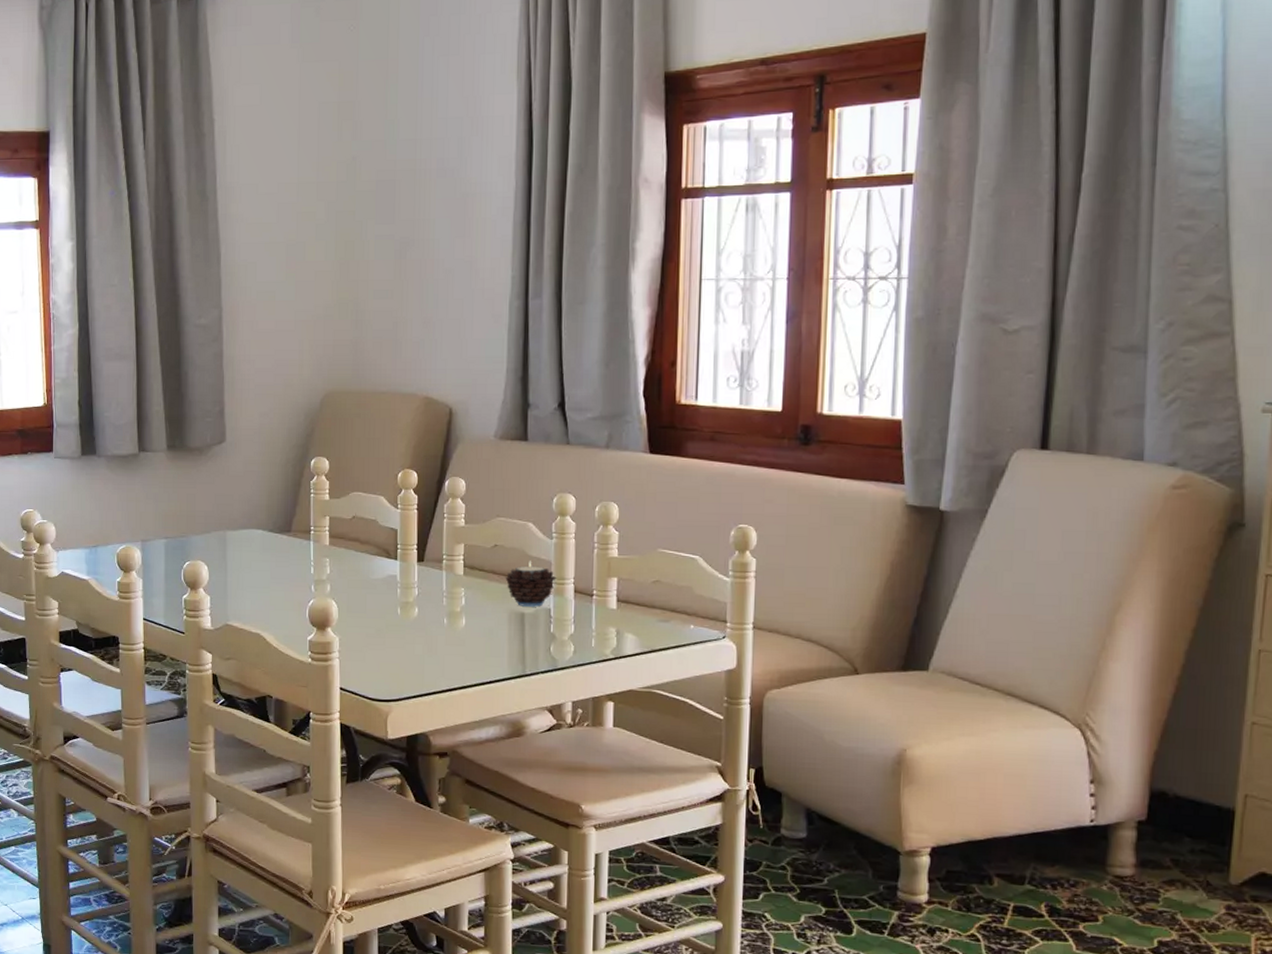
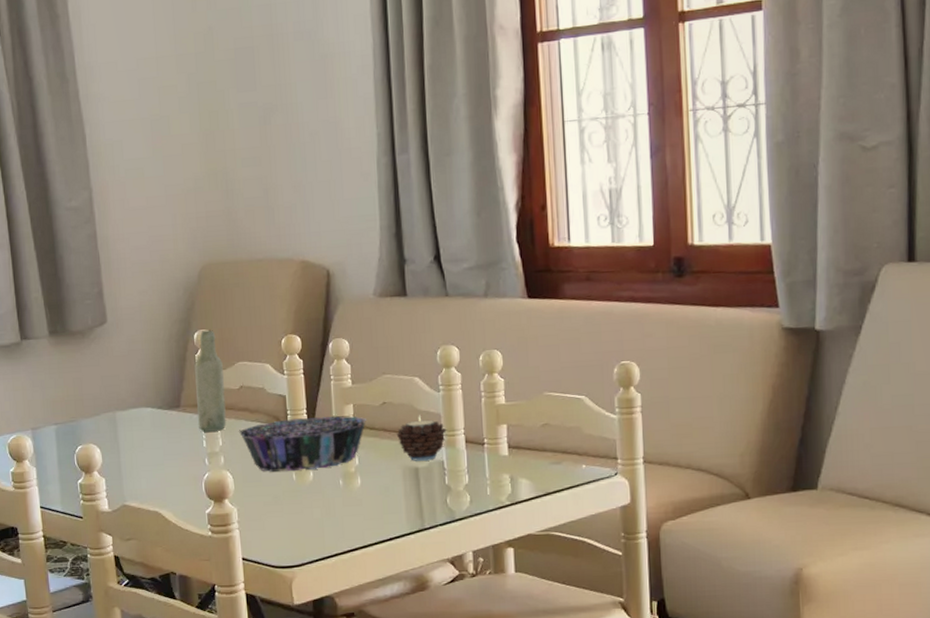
bottle: none [308,458,337,559] -> present [195,330,227,432]
decorative bowl: none [348,553,477,606] -> present [239,416,367,472]

